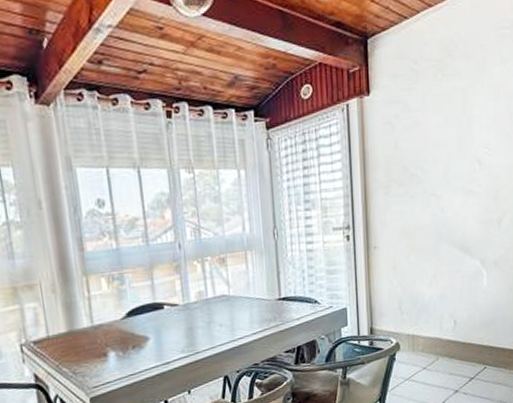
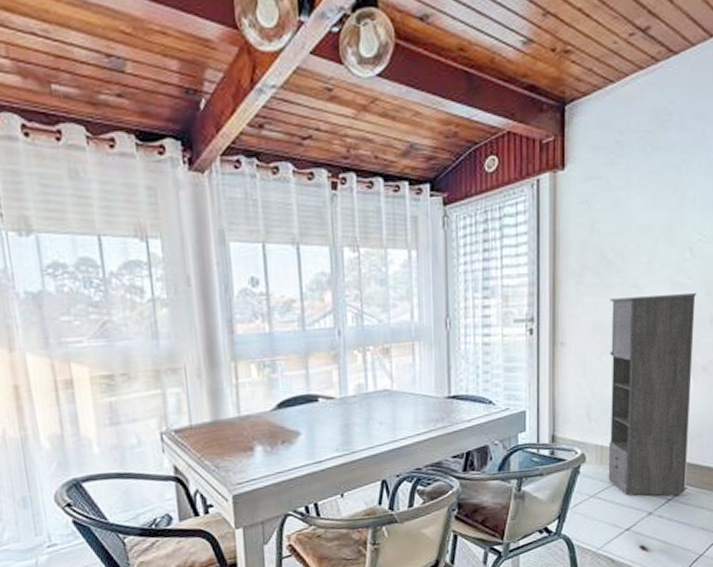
storage cabinet: none [413,199,486,377] -> present [608,293,697,496]

